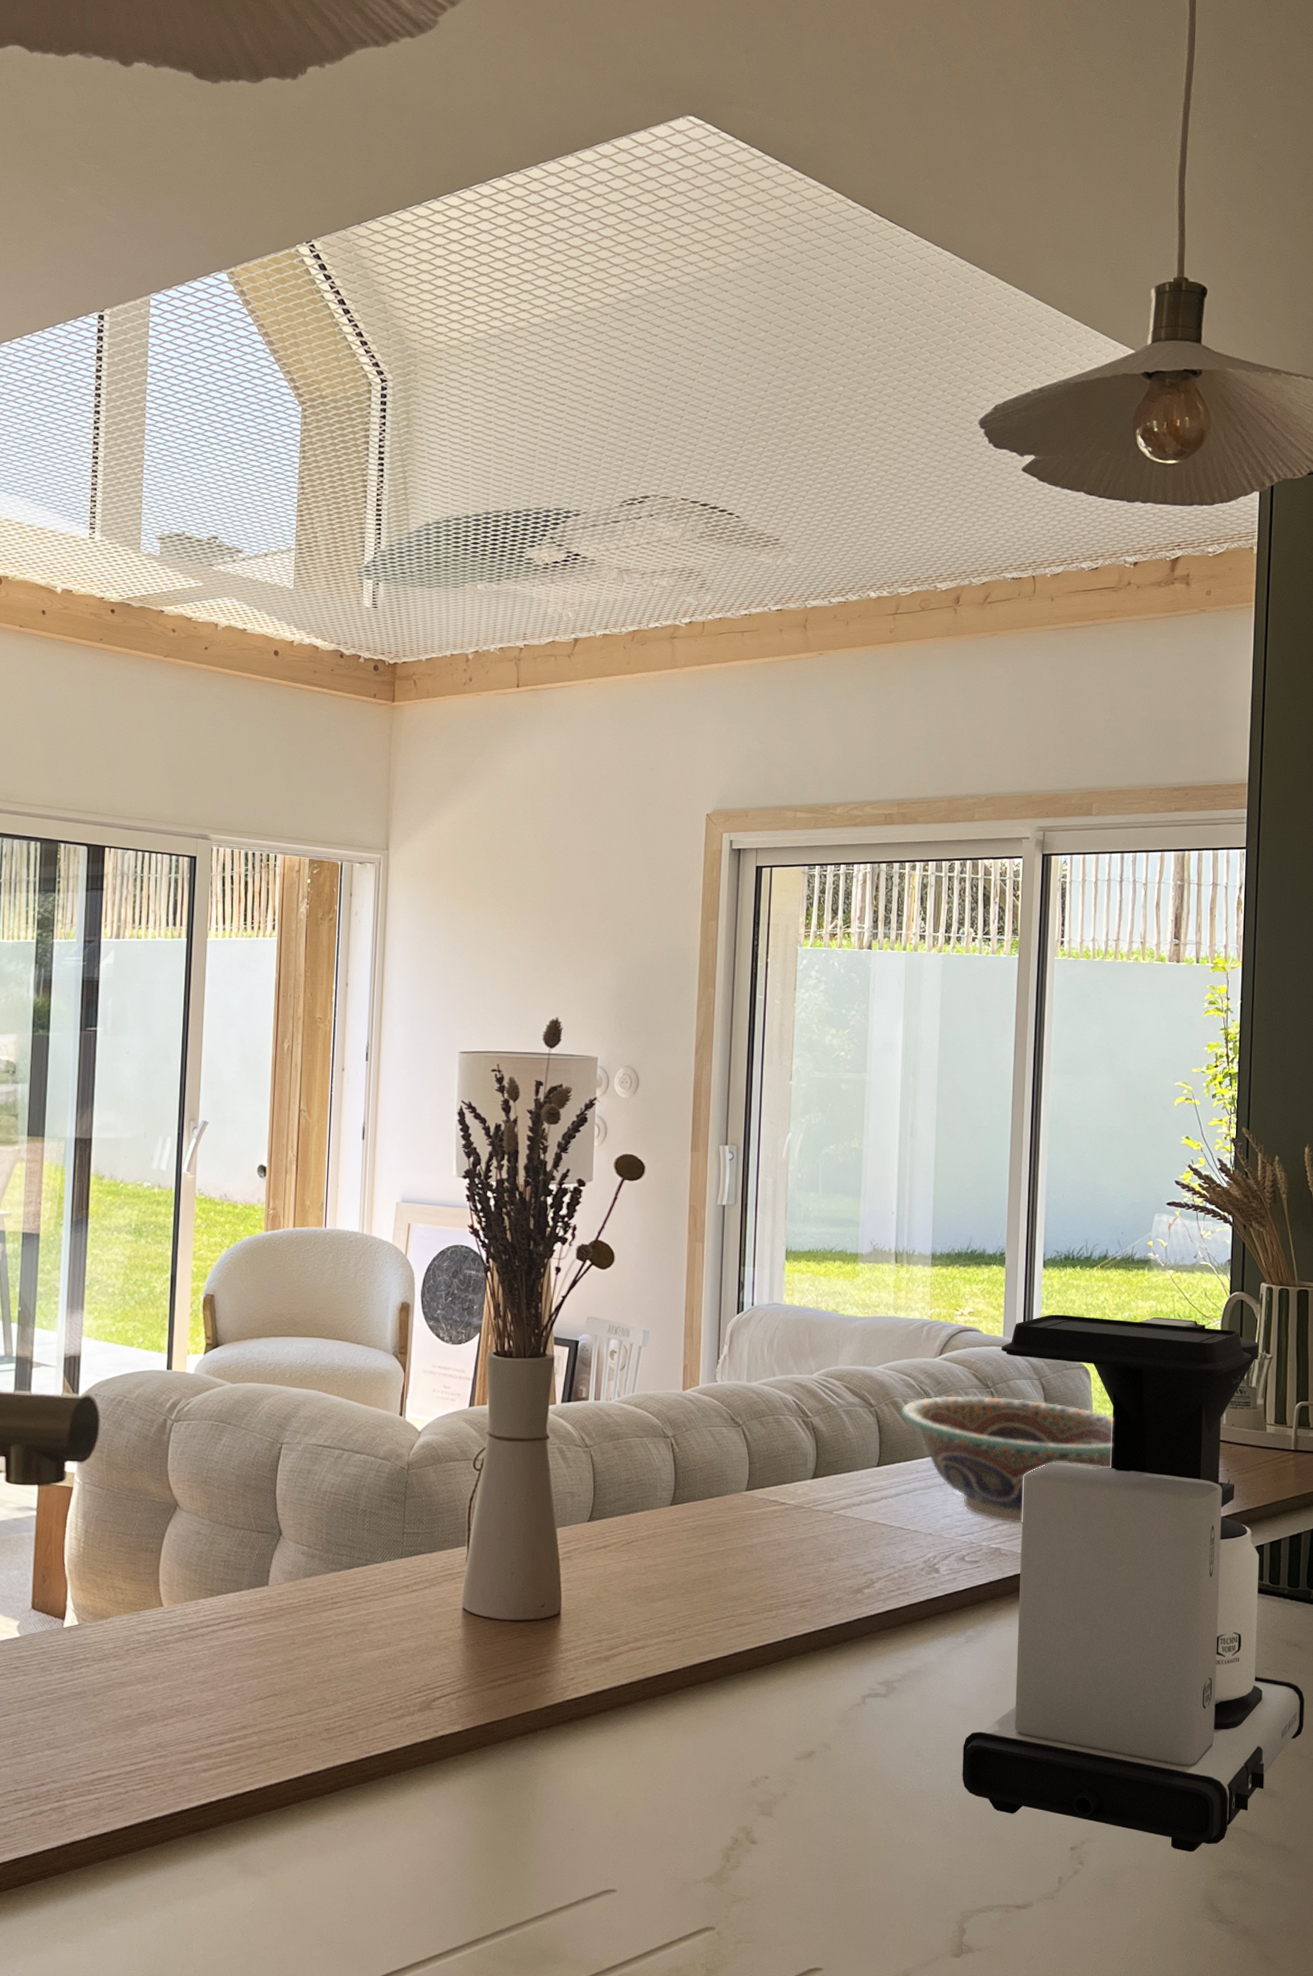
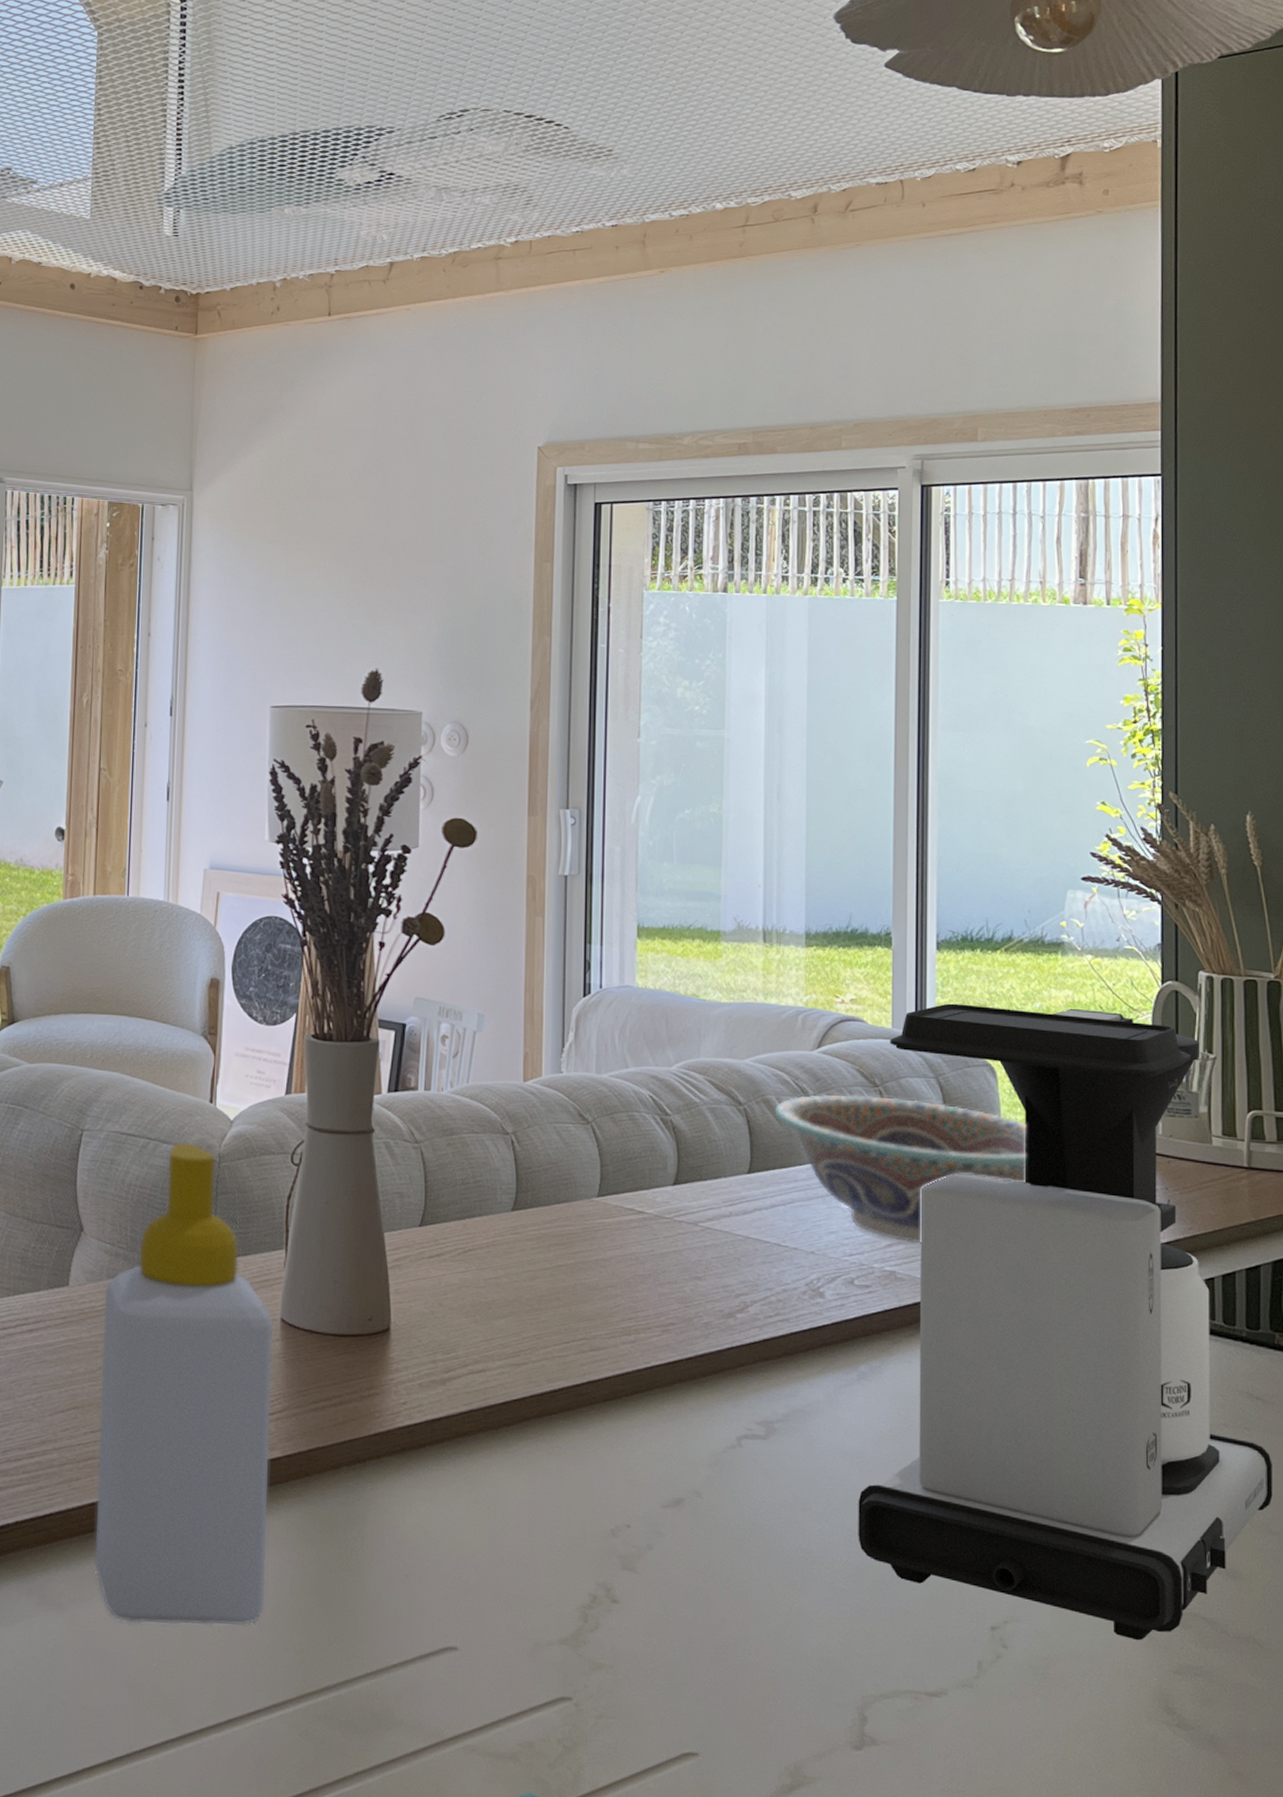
soap bottle: none [291,1453,456,1884] -> present [94,1142,273,1625]

